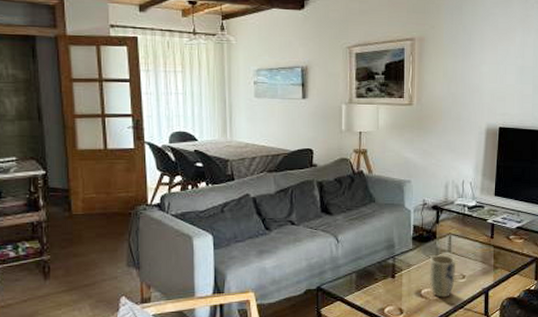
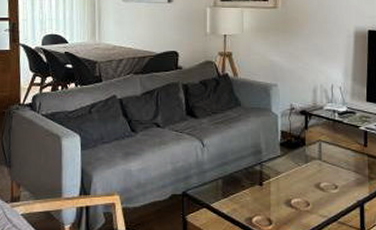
plant pot: present [429,255,456,298] -> none [299,163,328,209]

